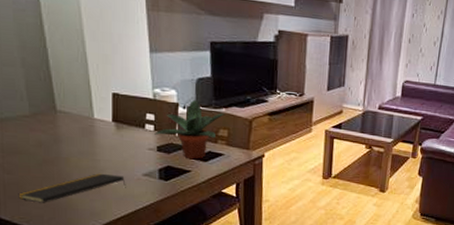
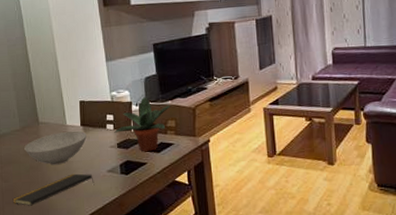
bowl: none [36,125,119,162] -> present [24,130,87,165]

